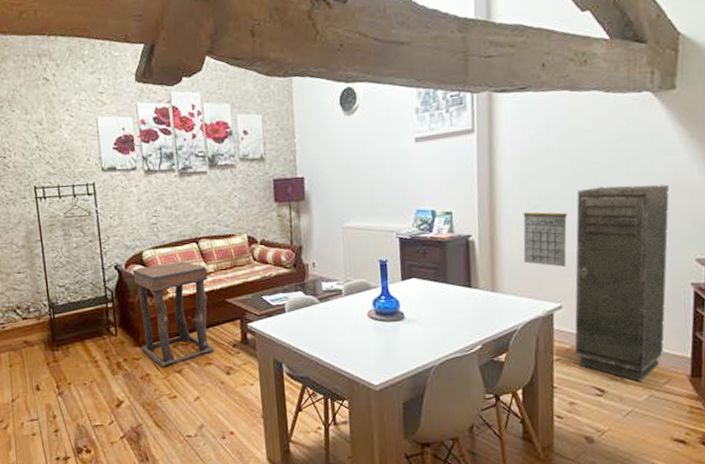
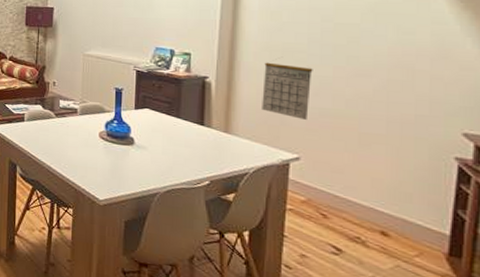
storage cabinet: present [574,184,669,382] -> none [310,47,434,249]

